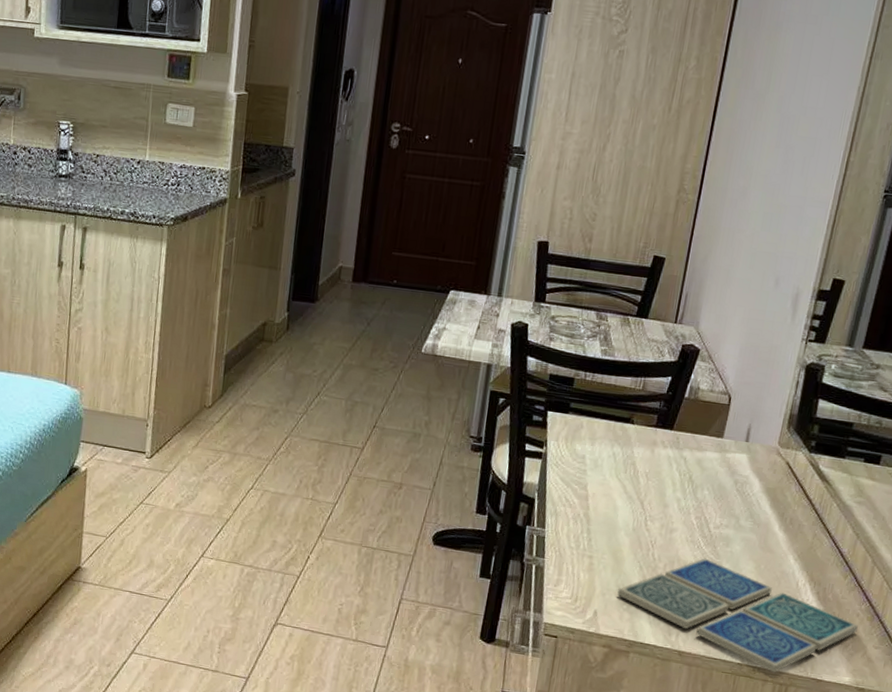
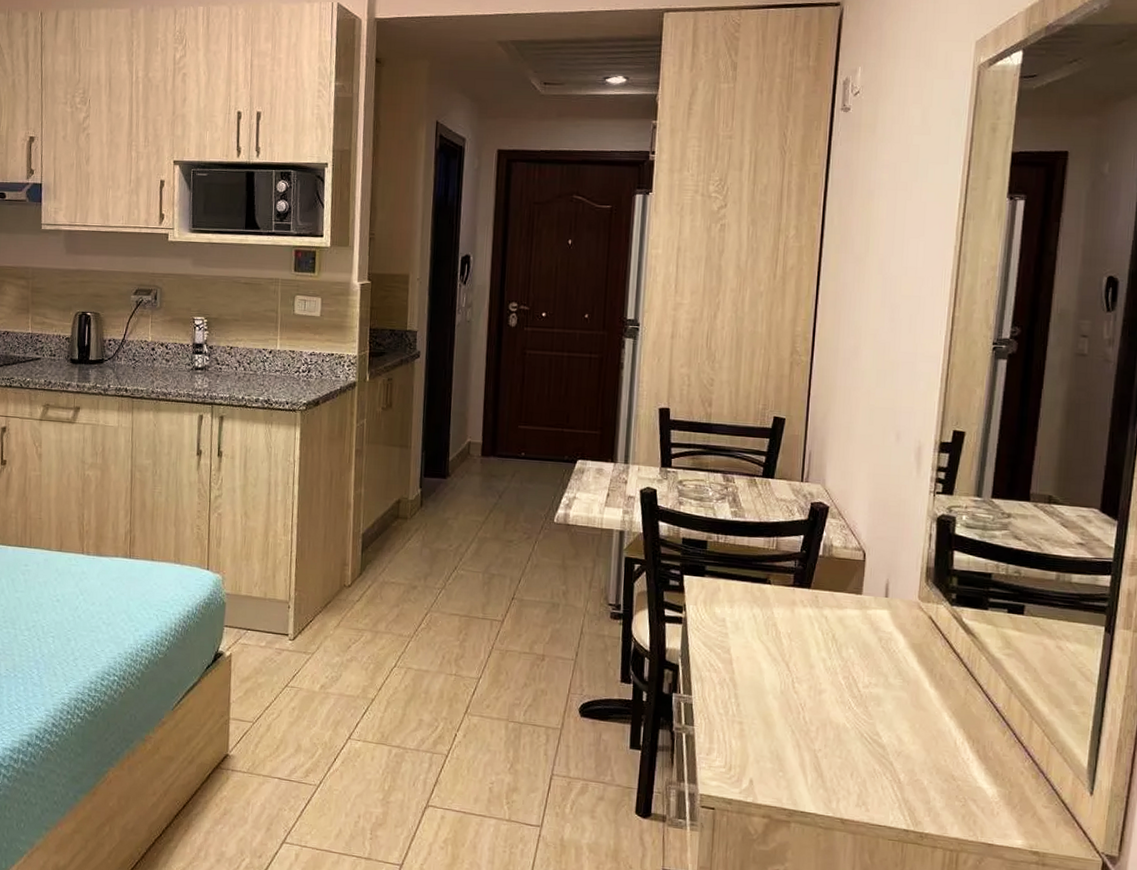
drink coaster: present [617,558,858,673] -> none [772,719,1024,839]

